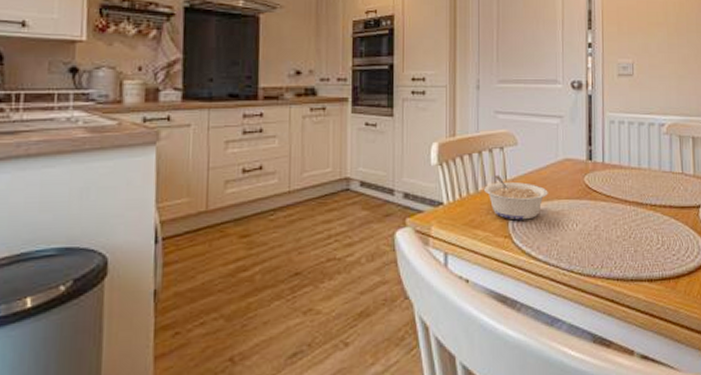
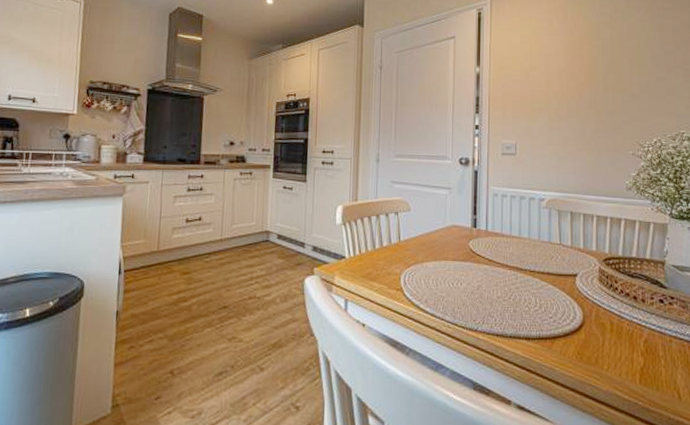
legume: present [484,174,548,220] -> none [381,235,436,276]

